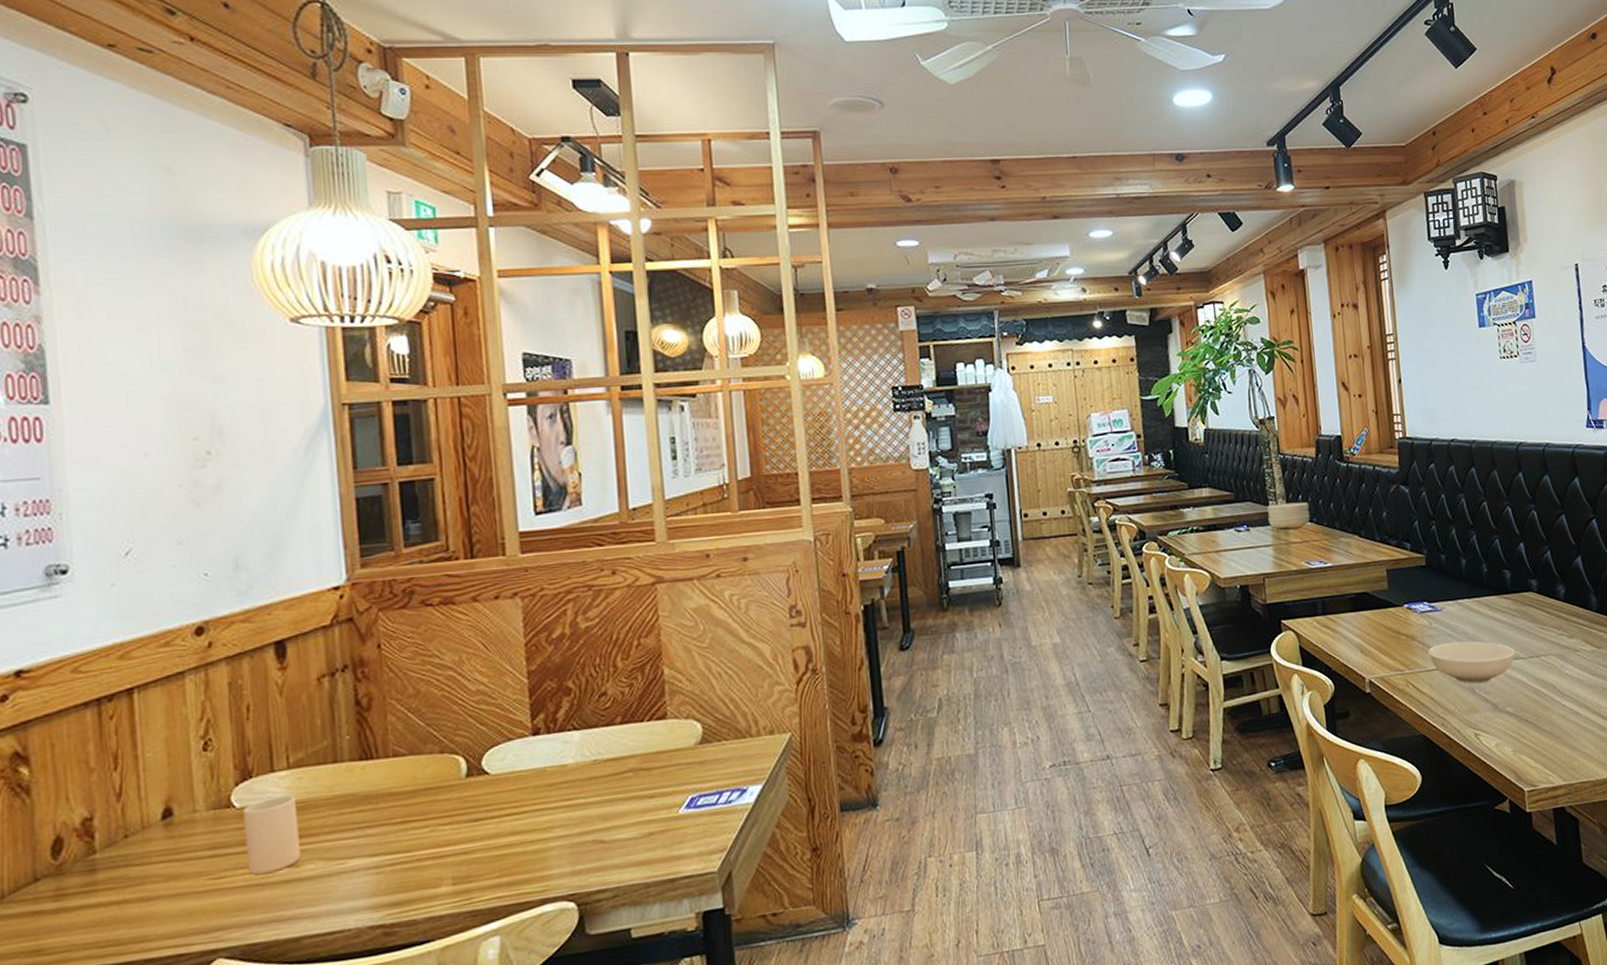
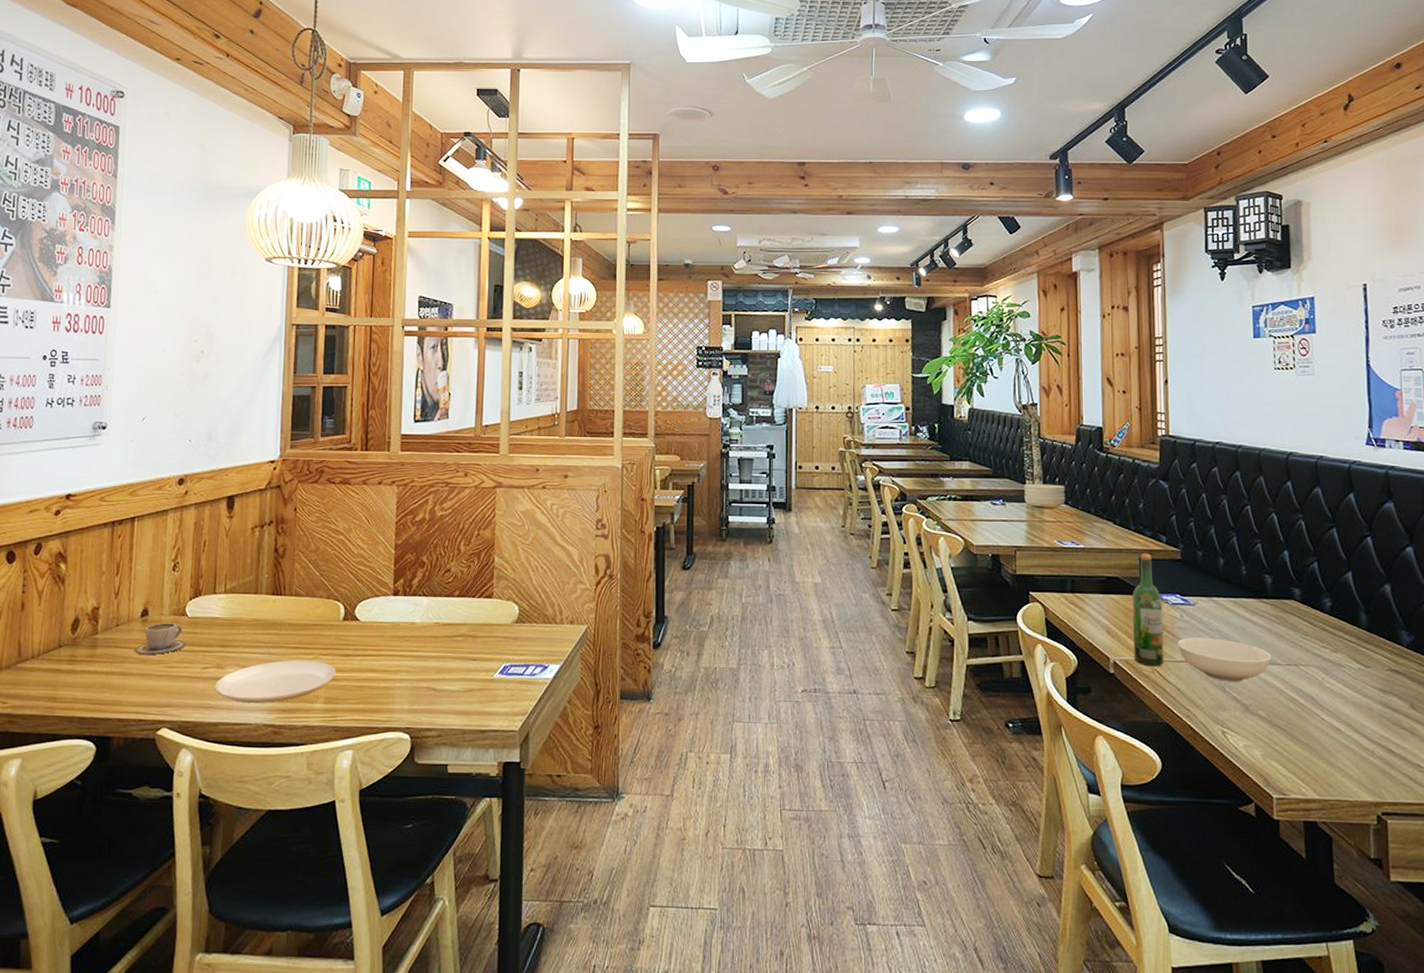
cup: none [157,819,238,869] -> present [134,623,186,655]
cup: present [243,795,300,876] -> none [190,613,228,670]
plate: none [290,834,465,905] -> present [215,659,337,703]
wine bottle: none [1382,563,1417,680] -> present [1132,553,1164,667]

